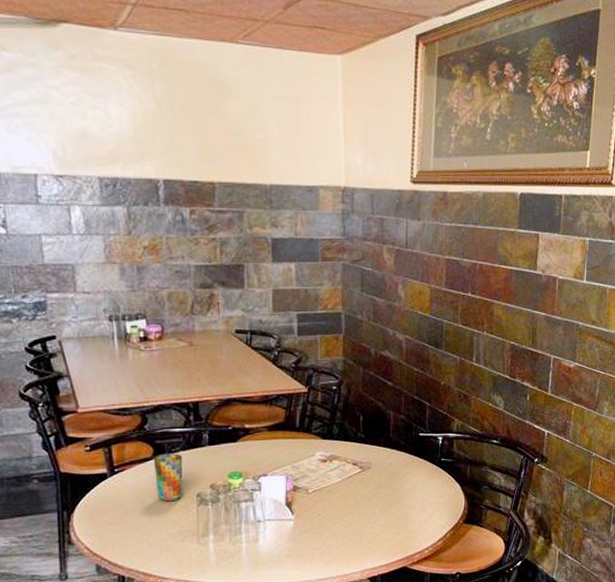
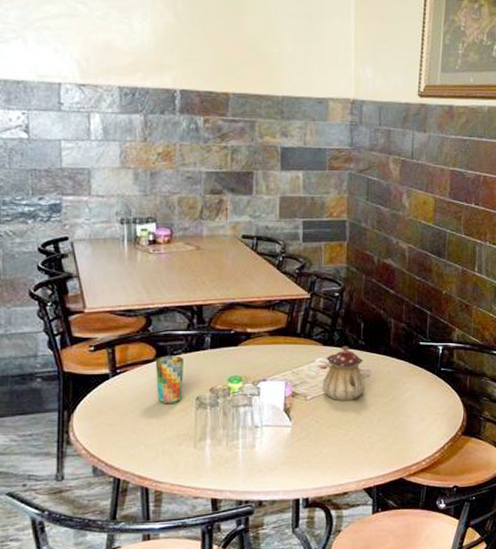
teapot: none [324,439,366,494] -> present [323,346,365,402]

